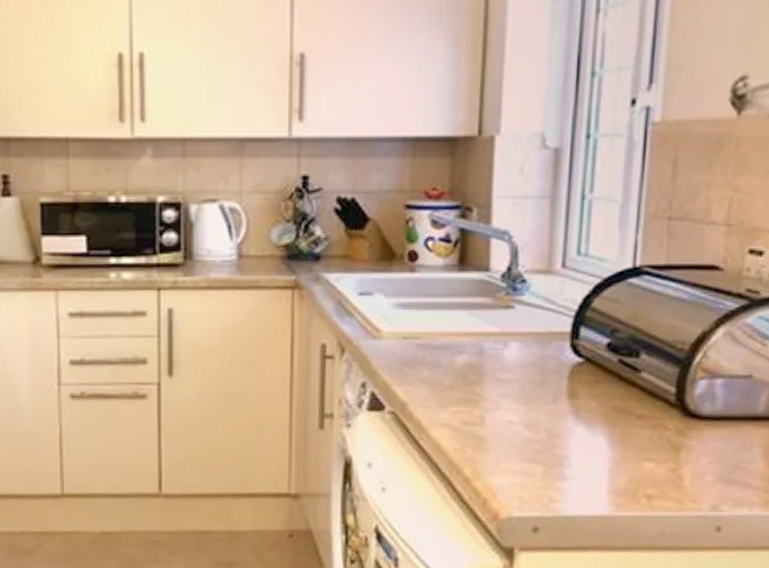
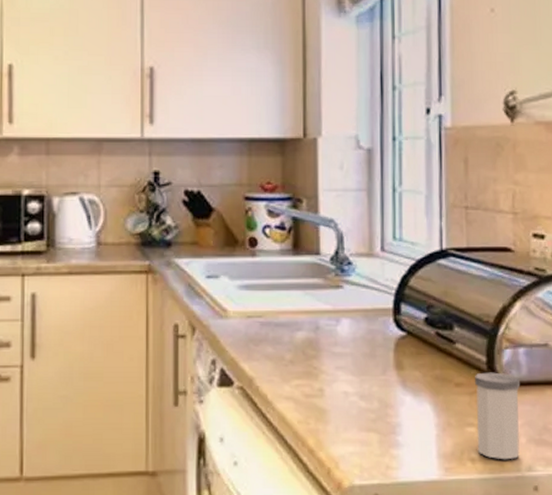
salt shaker: none [654,404,714,498] -> present [475,372,521,460]

